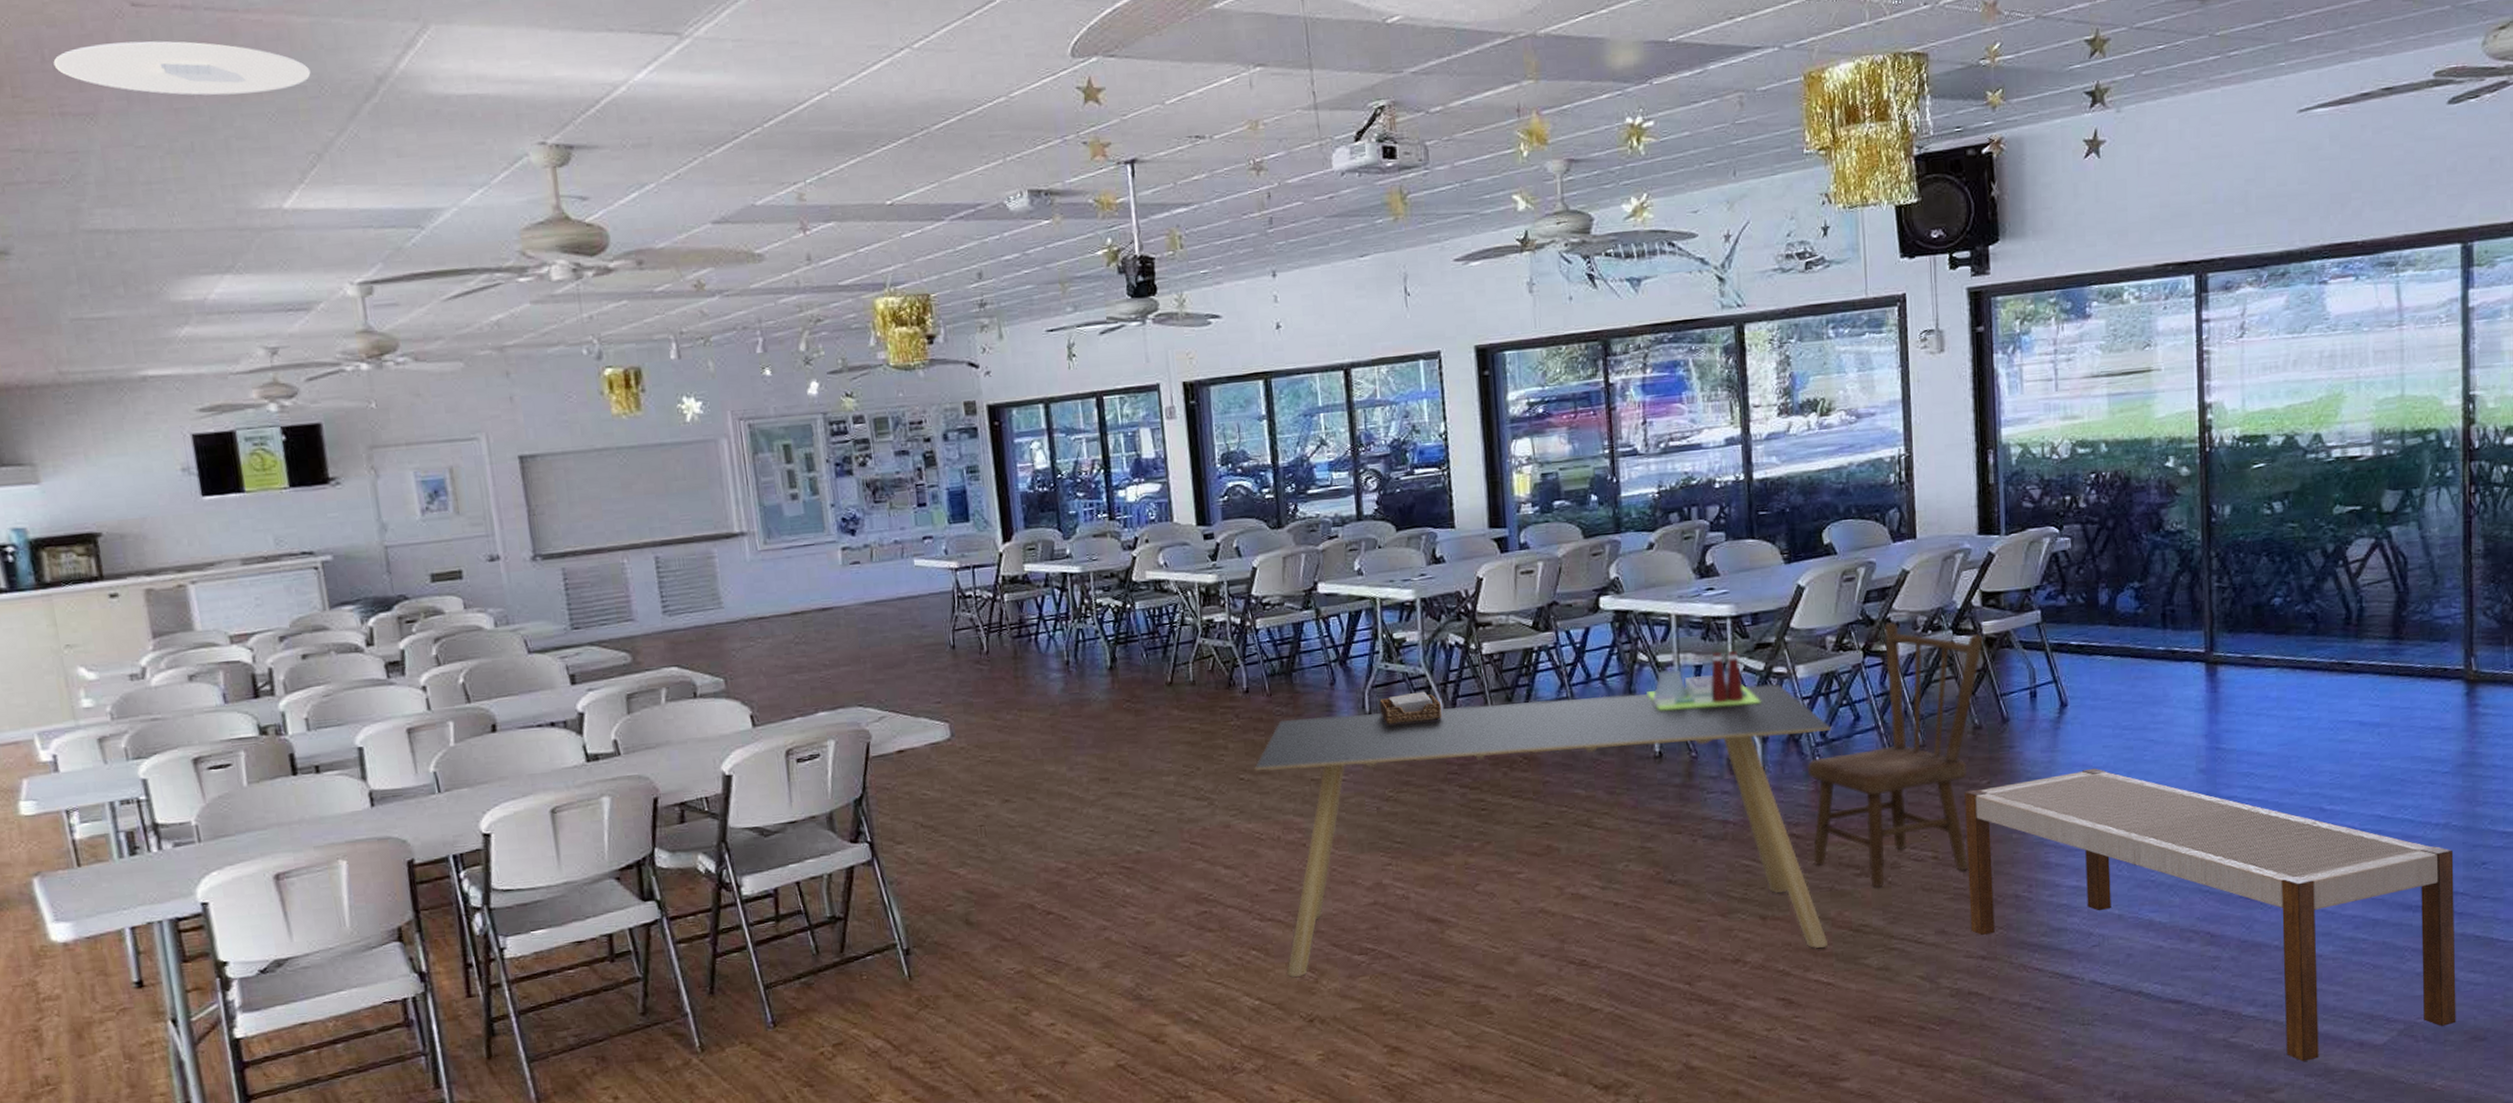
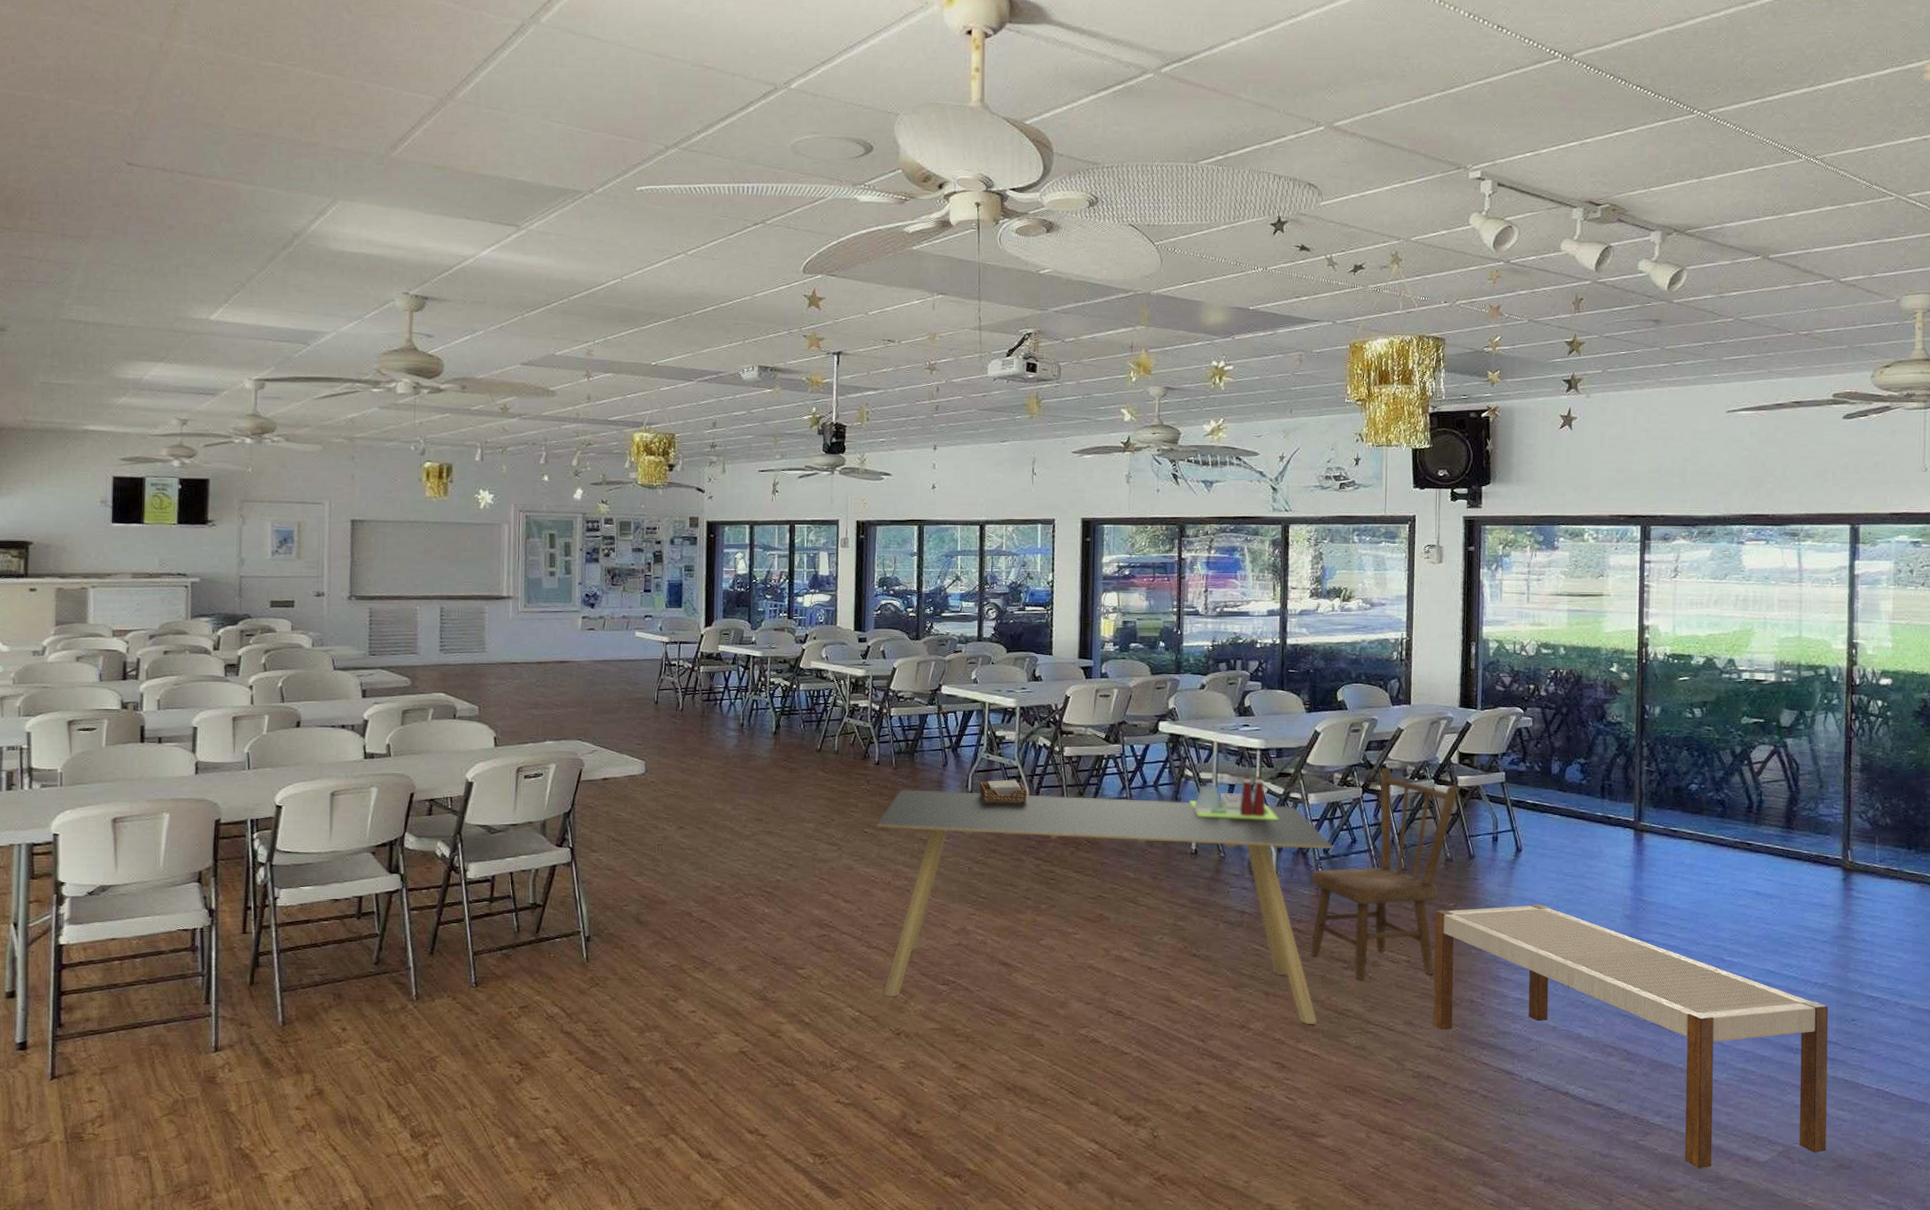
ceiling light: present [53,41,311,96] -> none [64,189,247,235]

